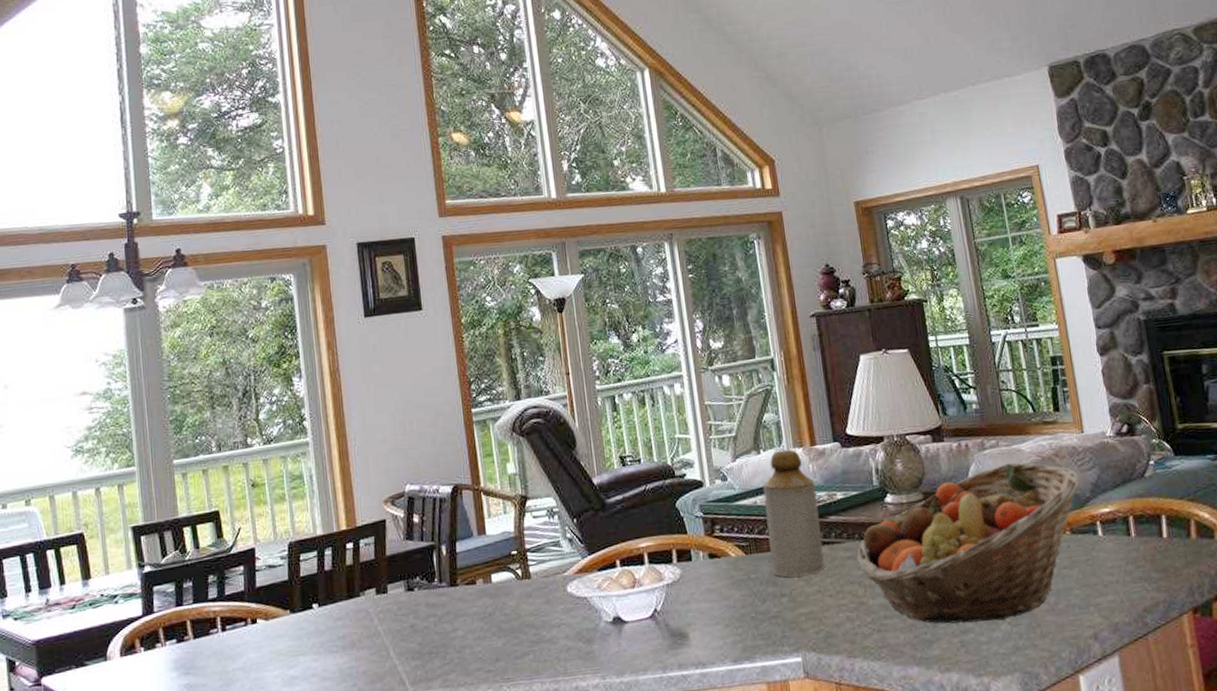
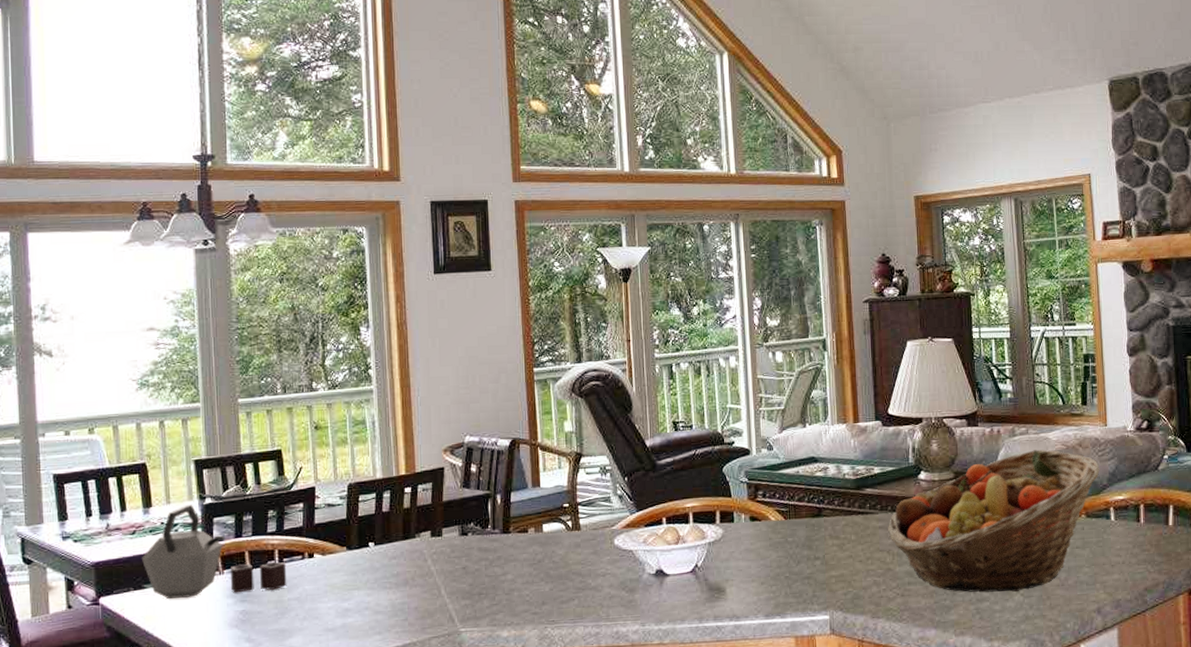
kettle: none [82,574,231,675] -> present [141,505,287,599]
bottle: present [762,449,825,578] -> none [806,424,857,542]

